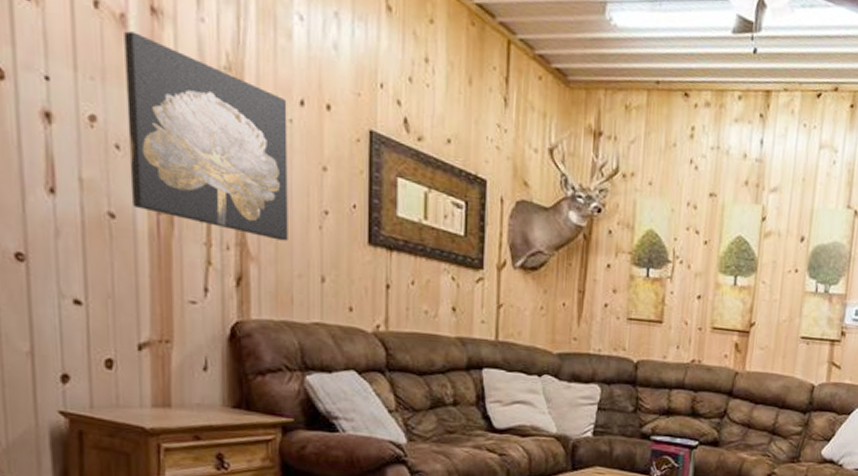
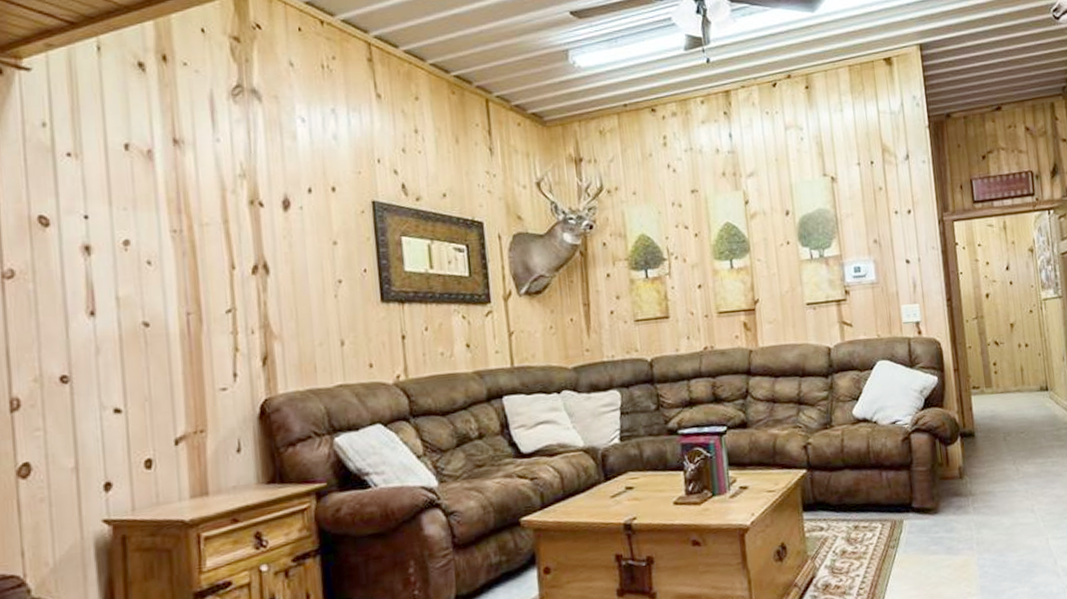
wall art: present [124,31,288,241] -> none [151,163,307,316]

